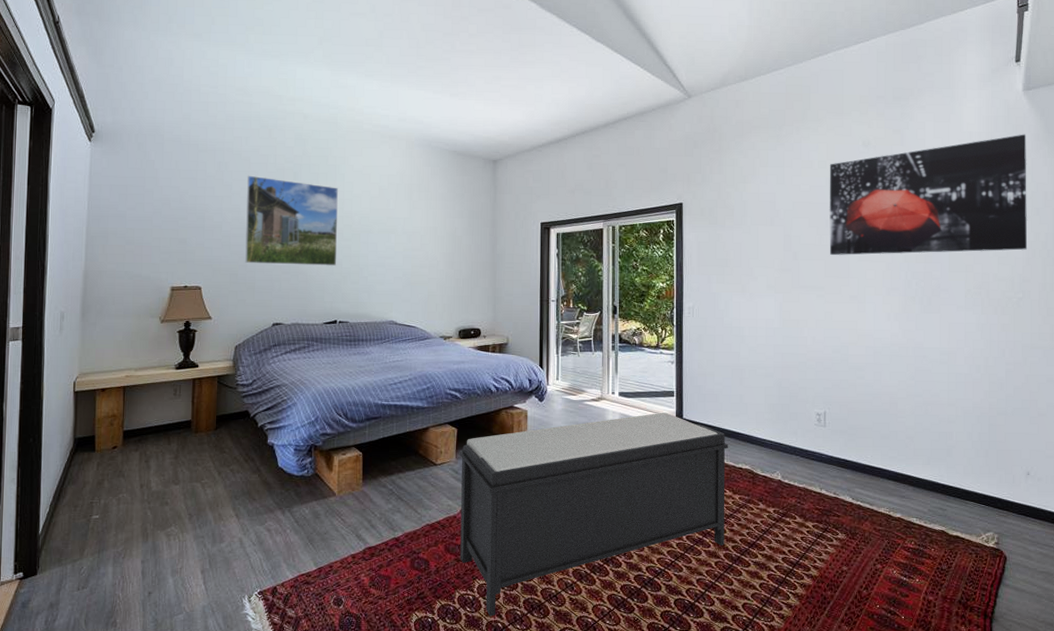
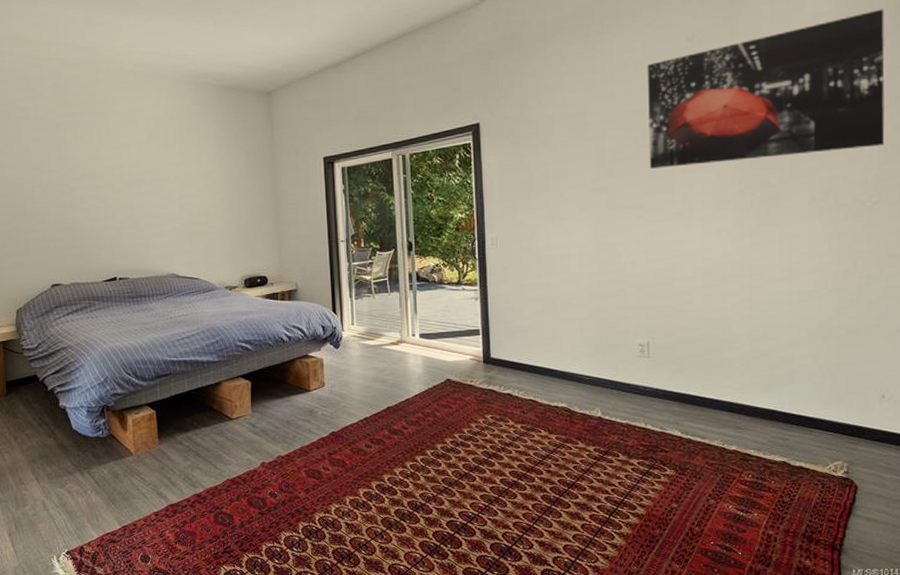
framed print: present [245,175,338,266] -> none [9,130,111,224]
bench: present [459,412,728,617] -> none [255,352,542,568]

